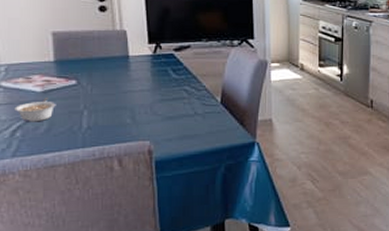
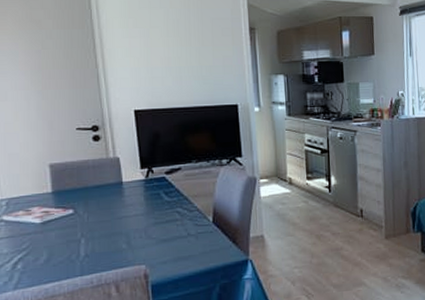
legume: present [15,96,56,122] -> none [16,227,55,254]

